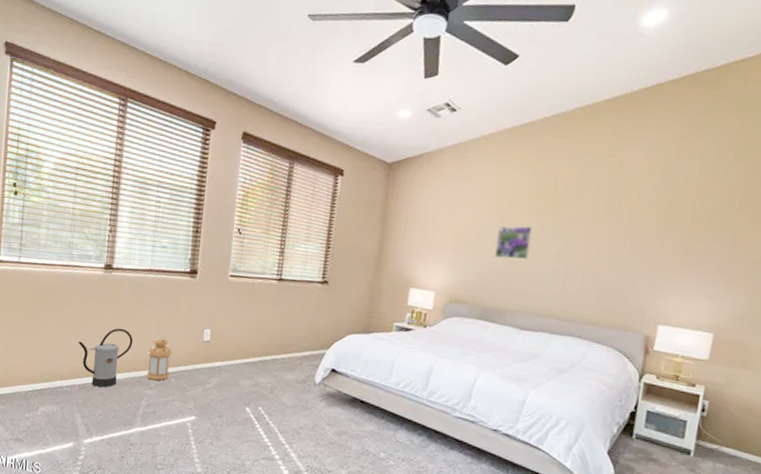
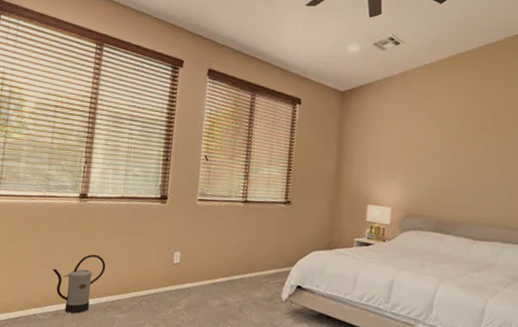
lantern: present [146,337,172,381] -> none [117,261,143,305]
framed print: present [495,226,533,260] -> none [444,143,477,174]

